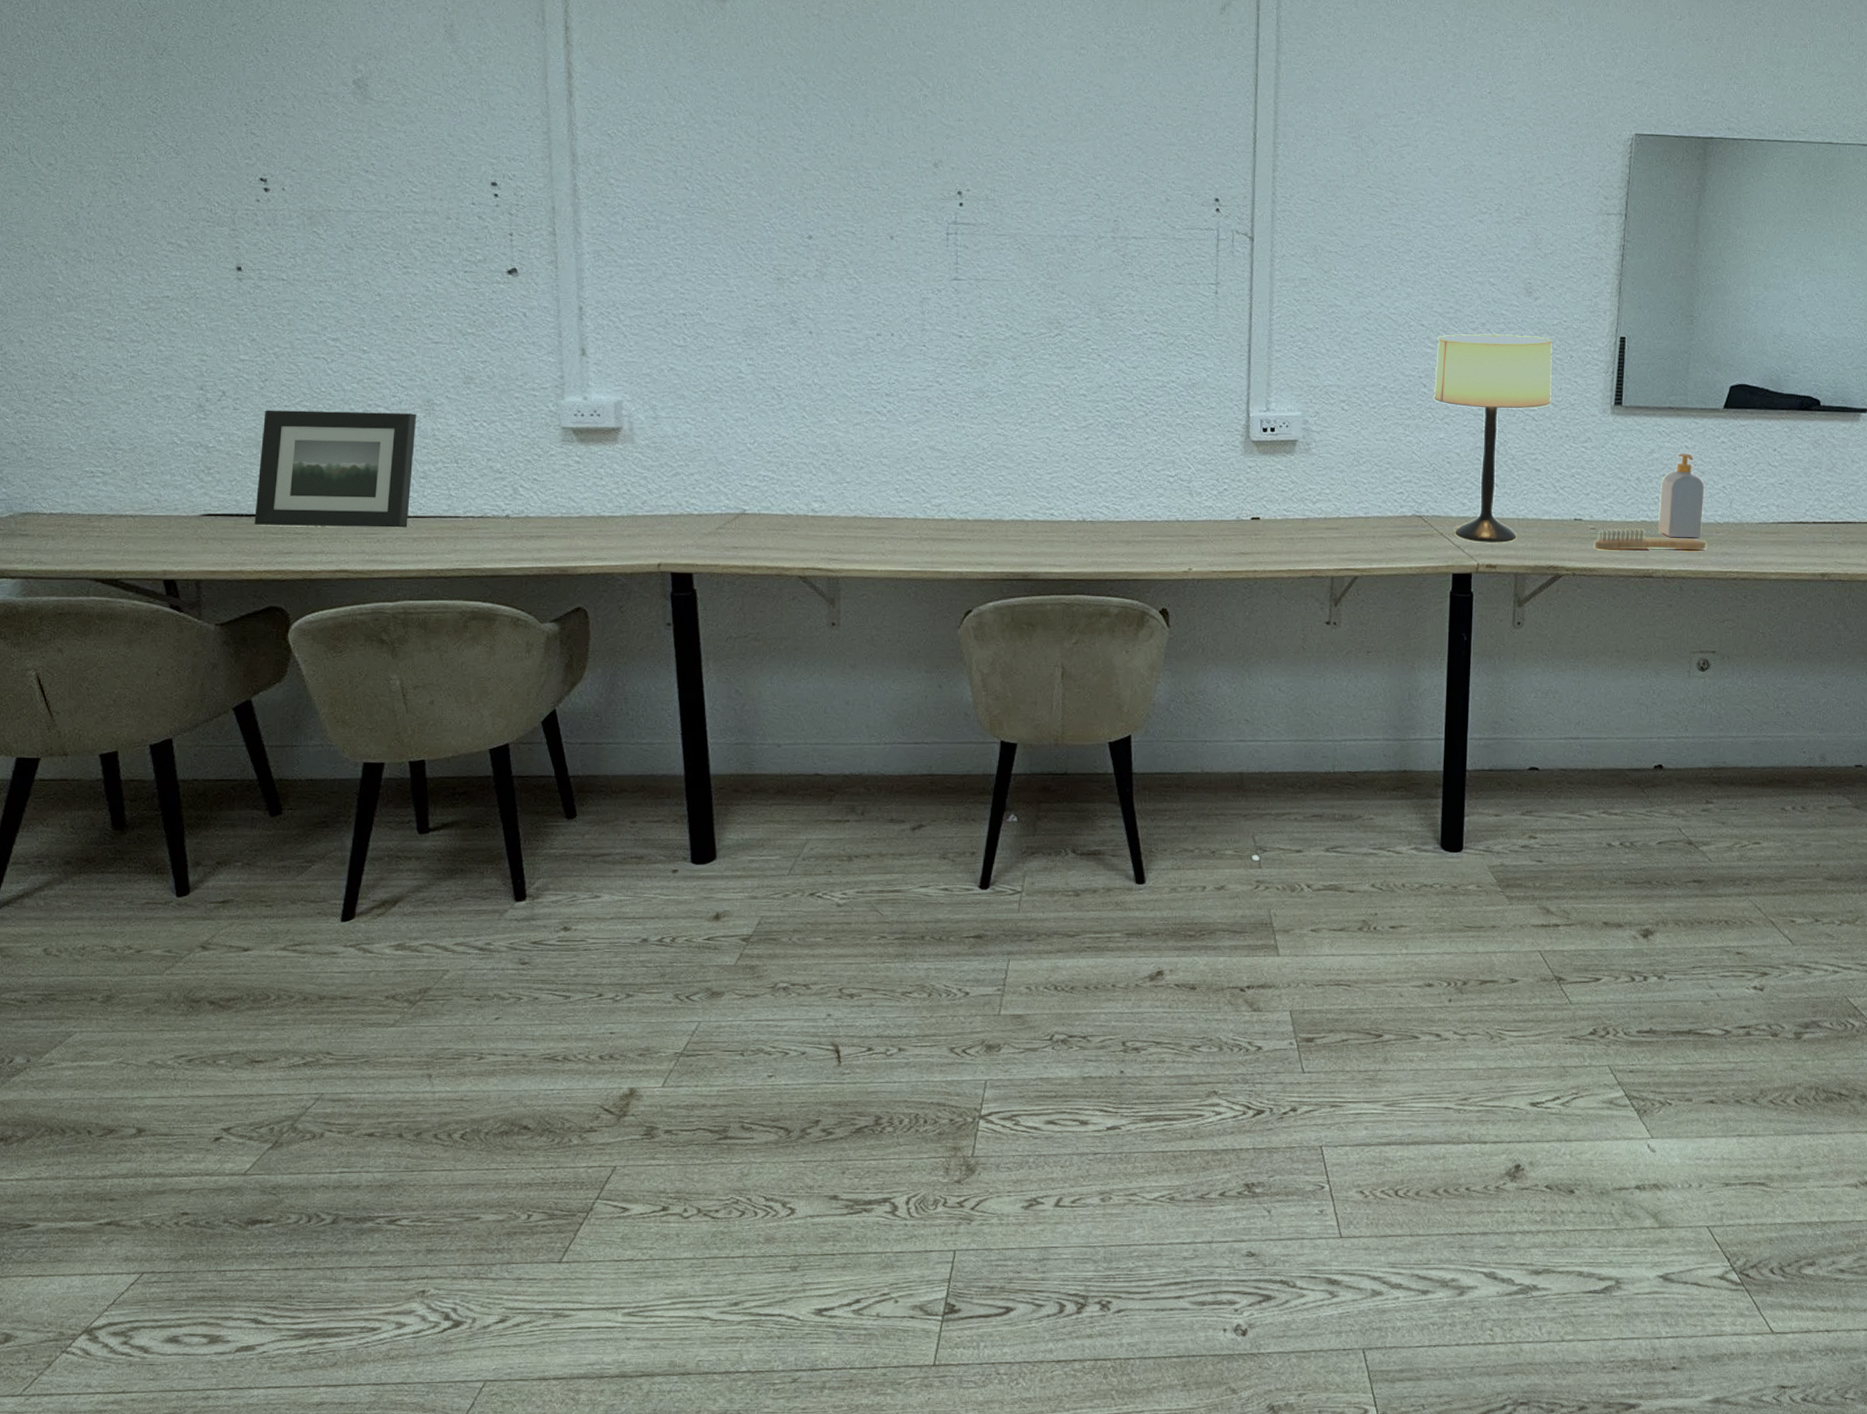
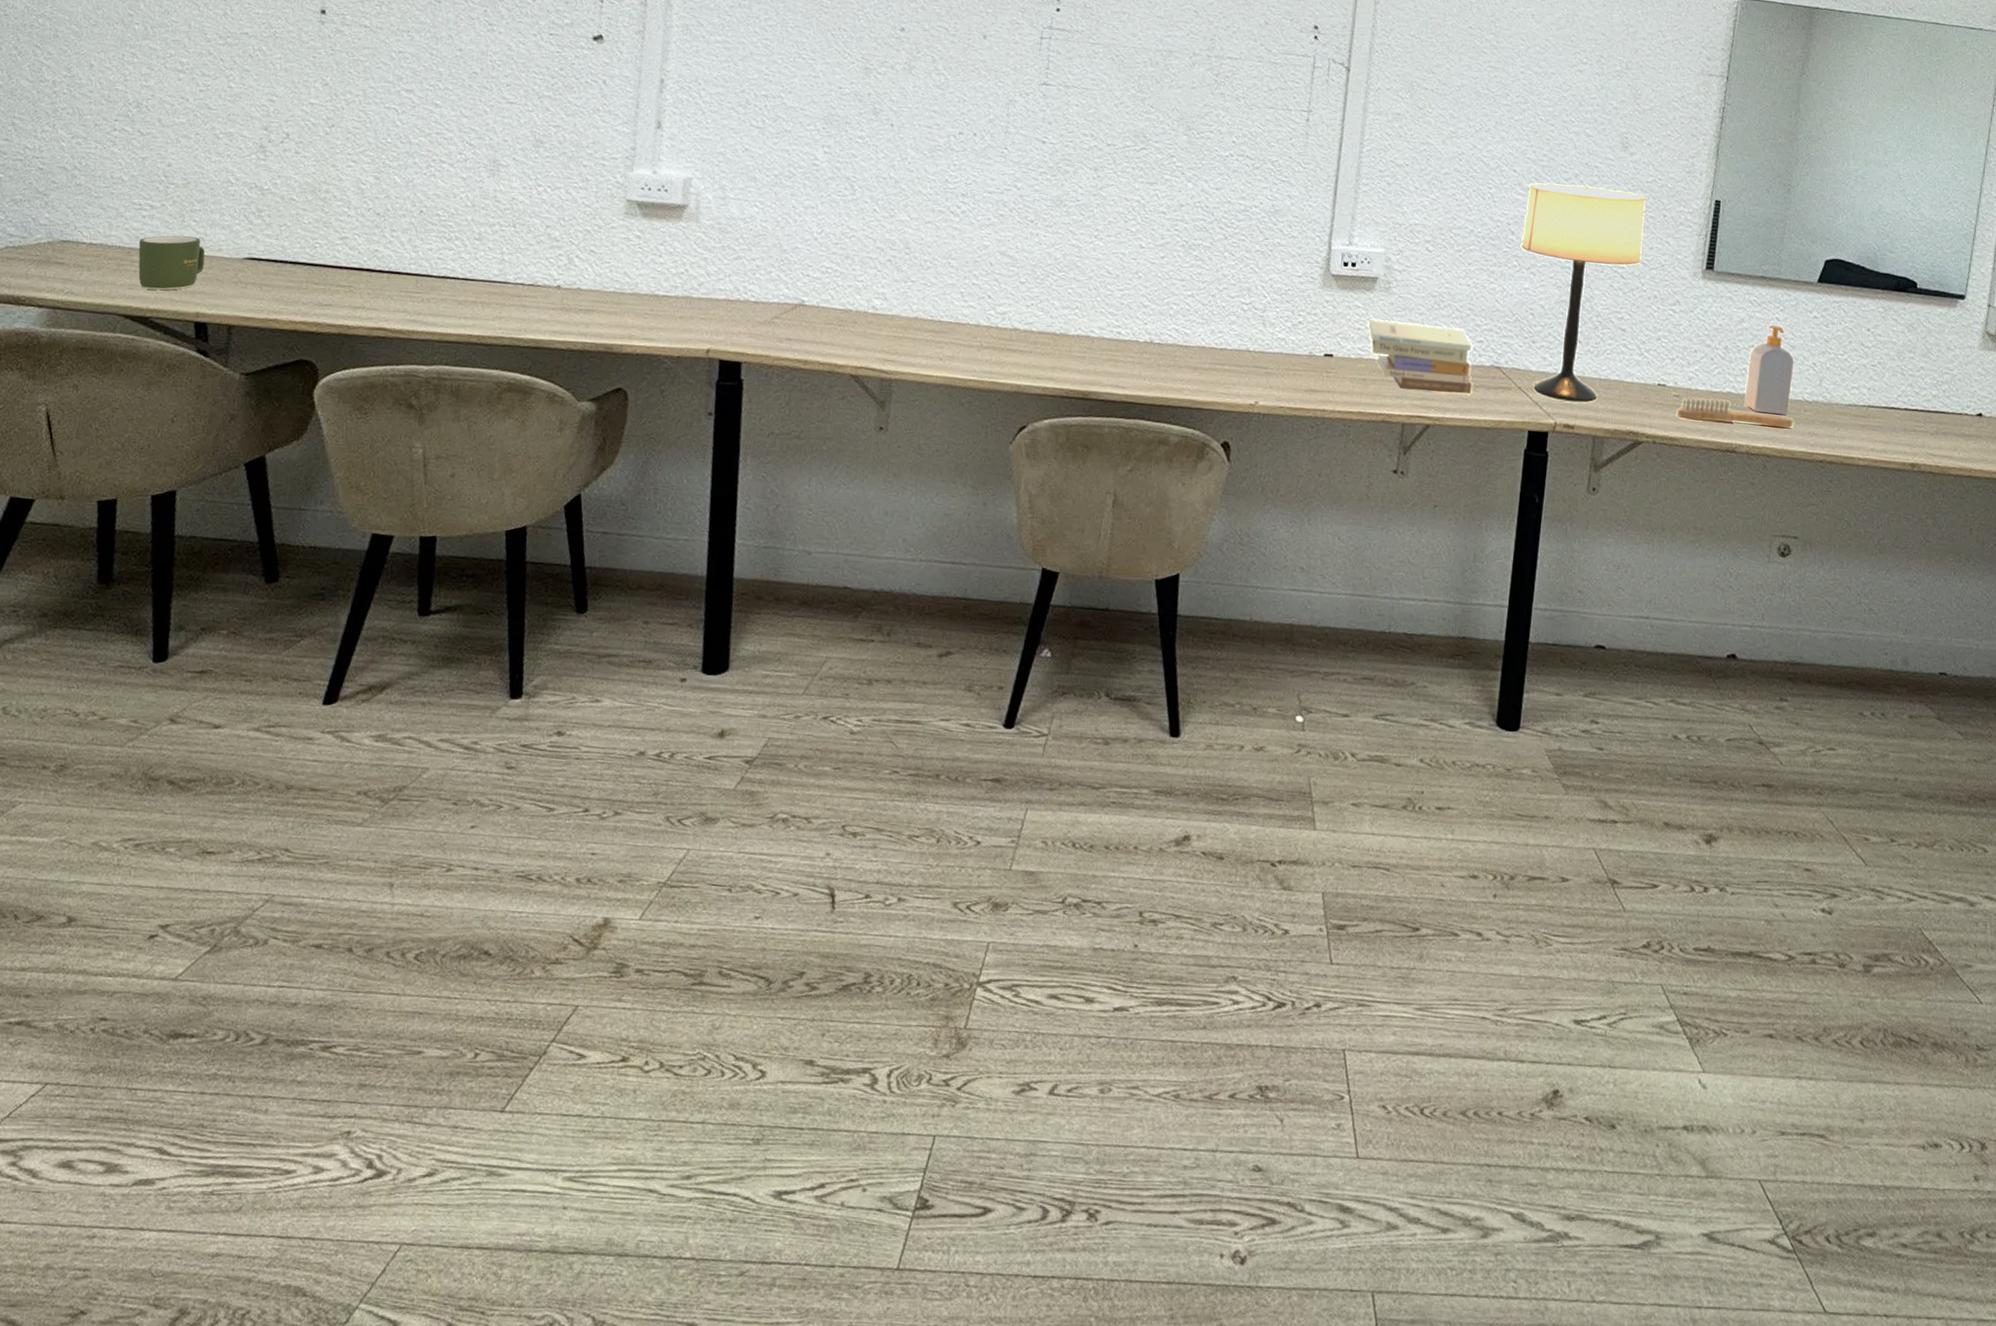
mug: none [97,499,164,553] -> present [138,235,206,291]
picture frame: present [254,410,416,528] -> none [297,156,480,290]
books: none [1292,481,1396,545] -> present [1368,320,1472,394]

